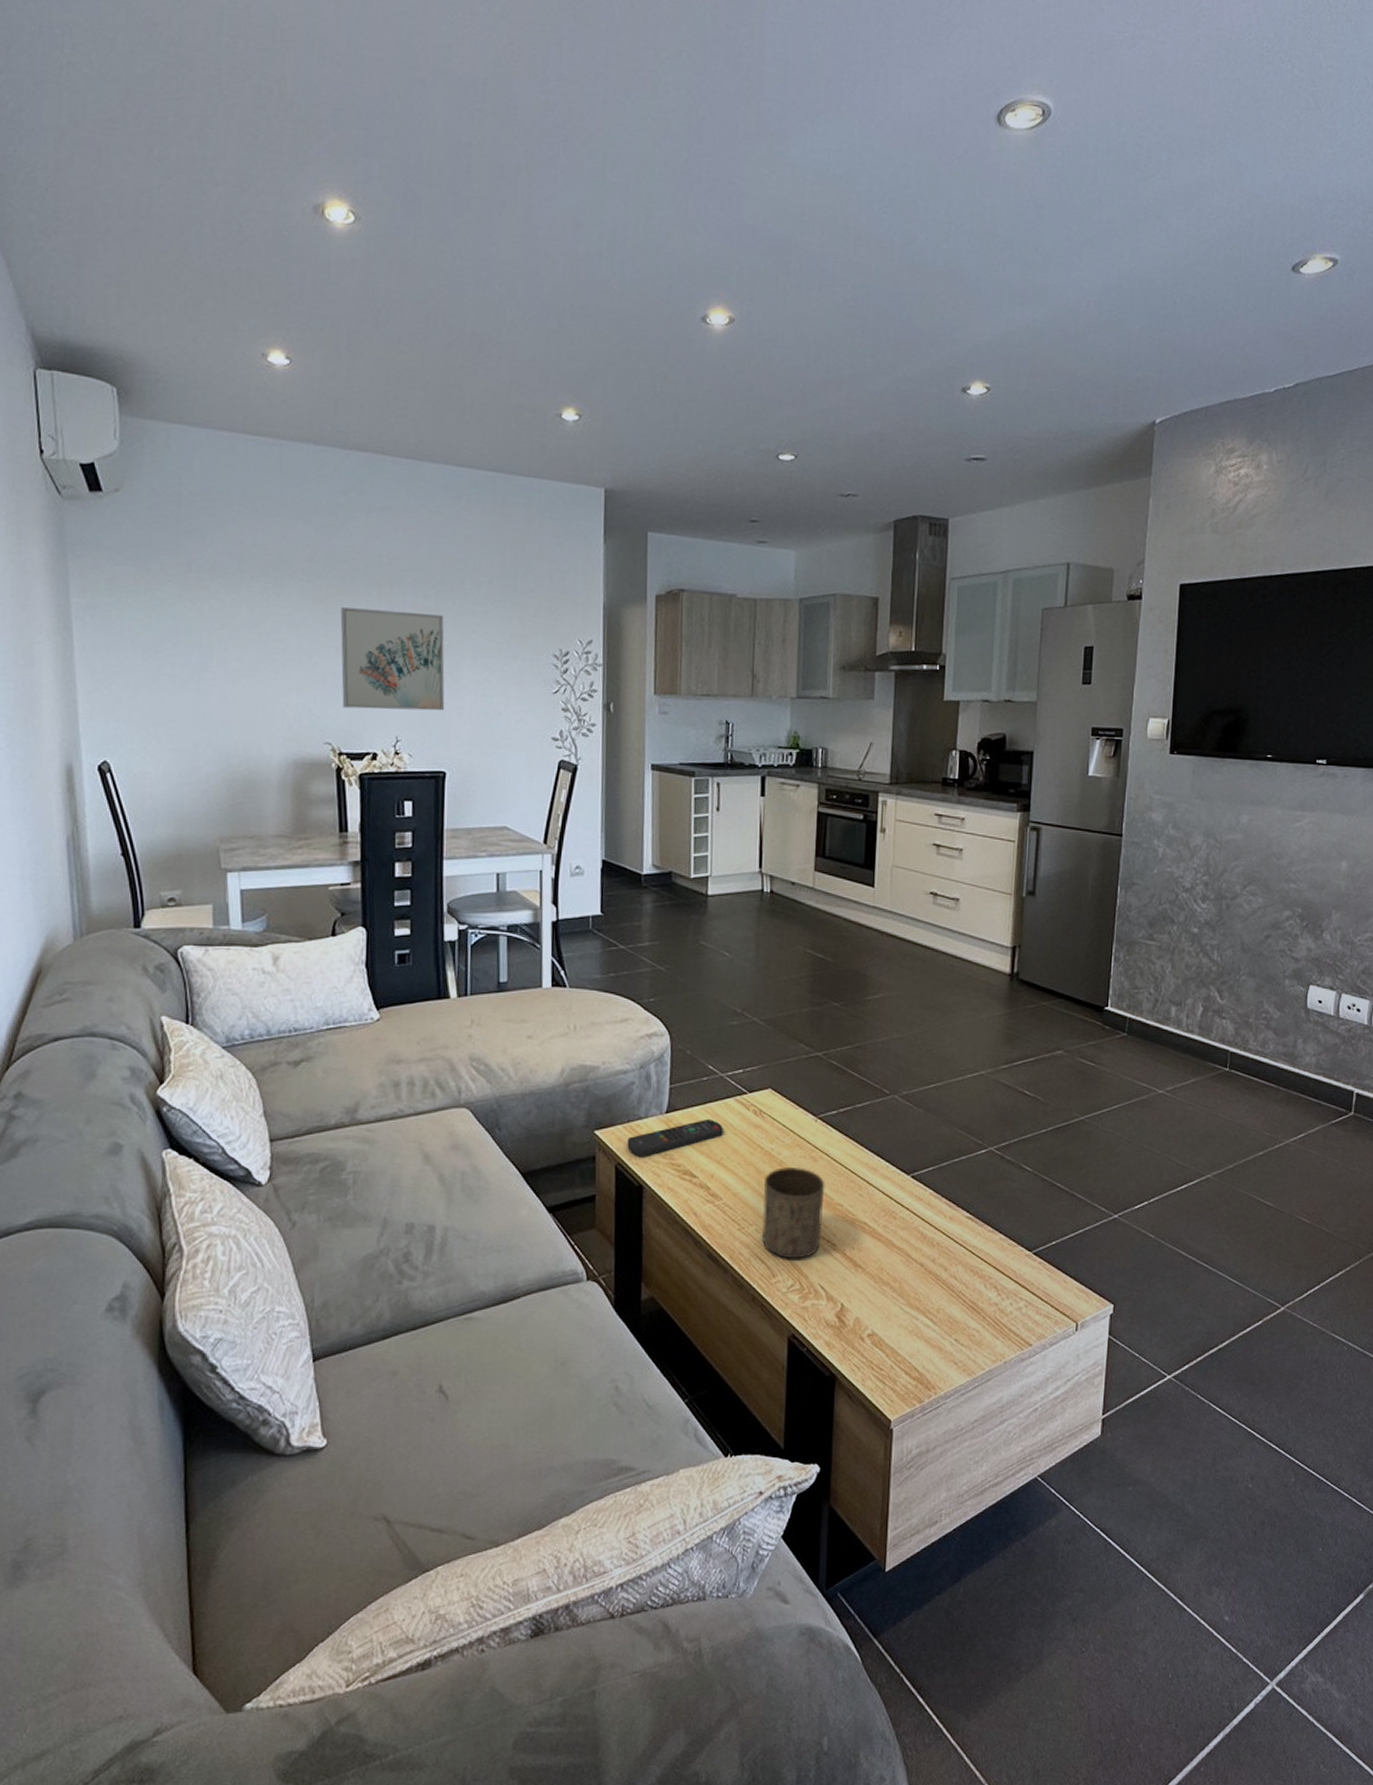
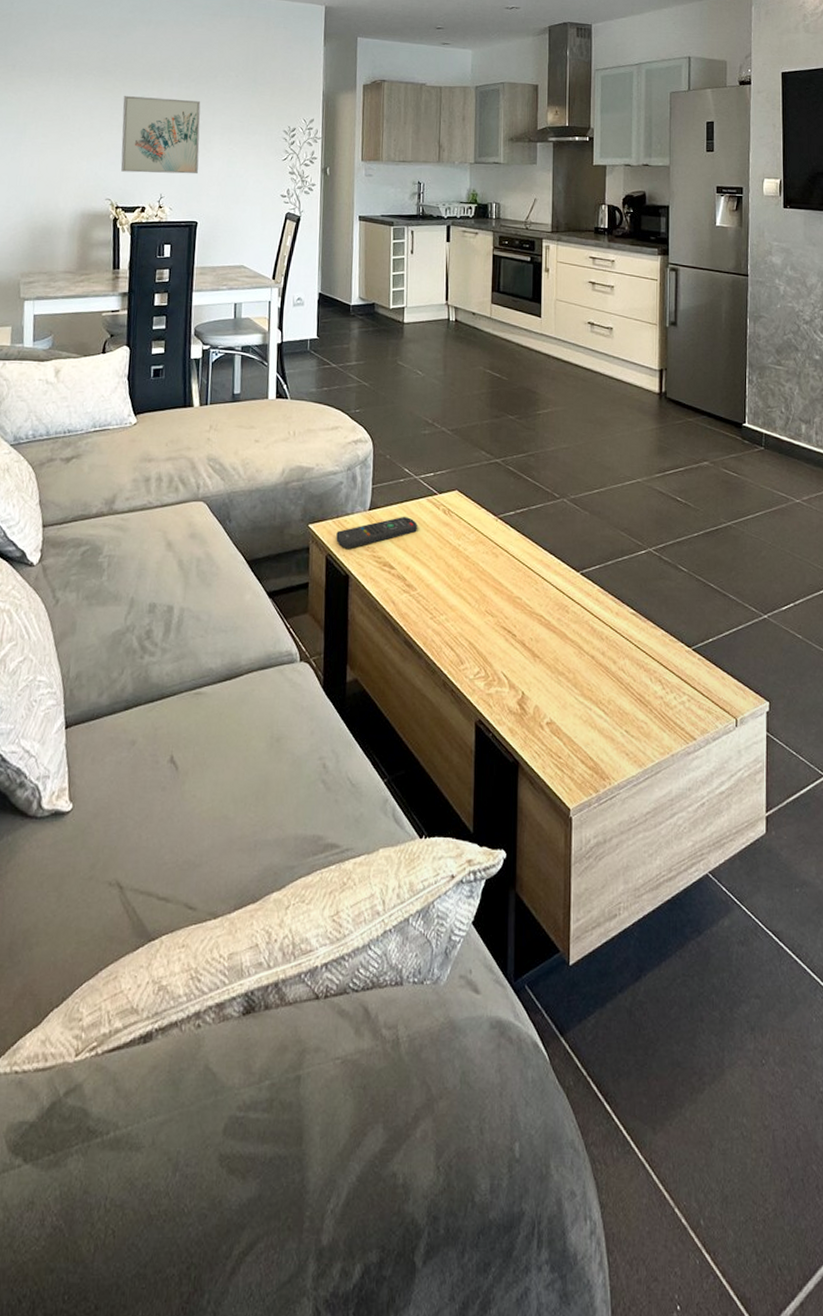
cup: present [761,1167,825,1259] -> none [450,562,506,648]

